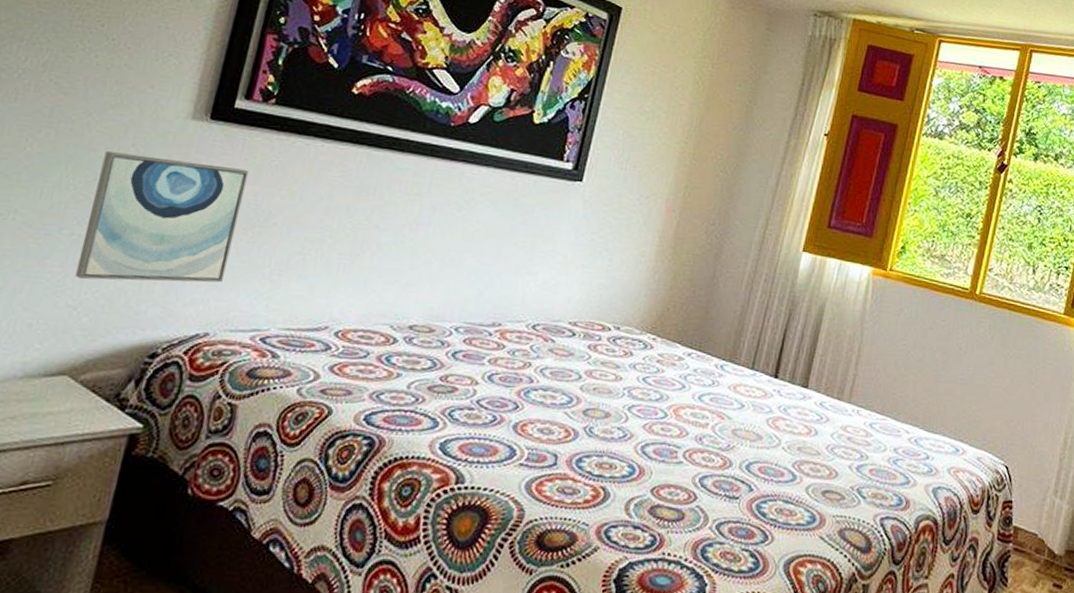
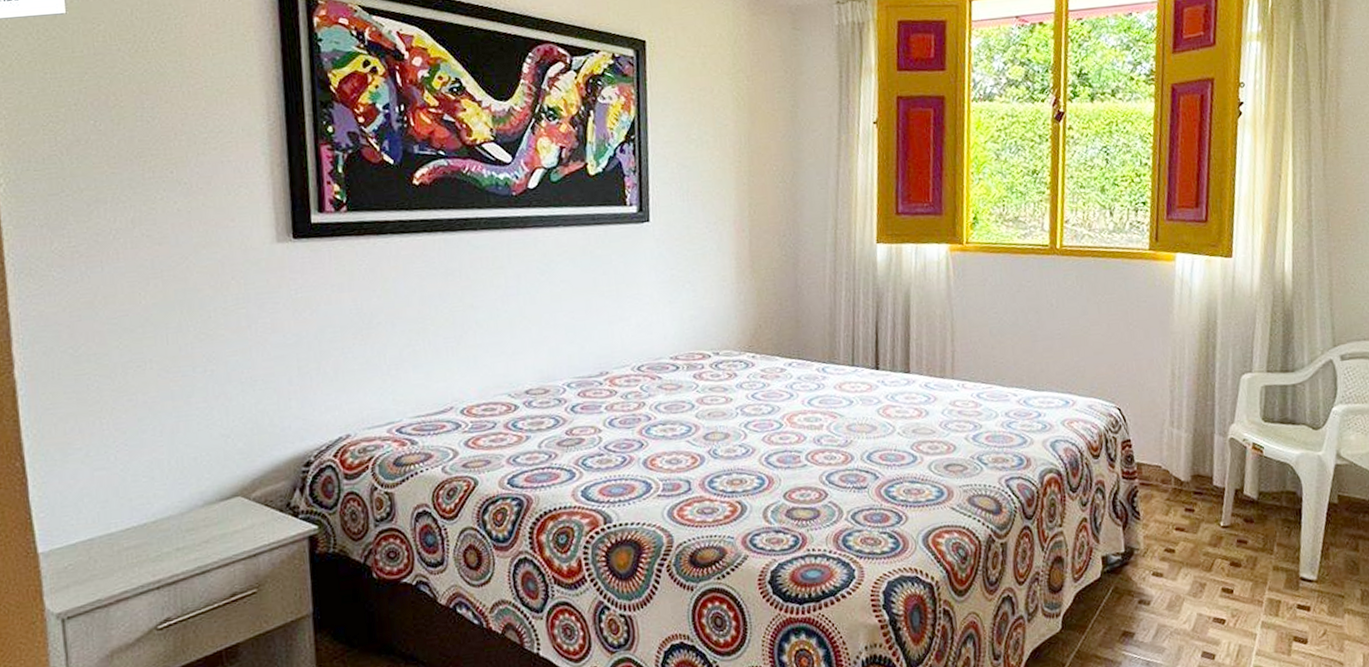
wall art: present [75,151,250,283] -> none [210,278,348,409]

